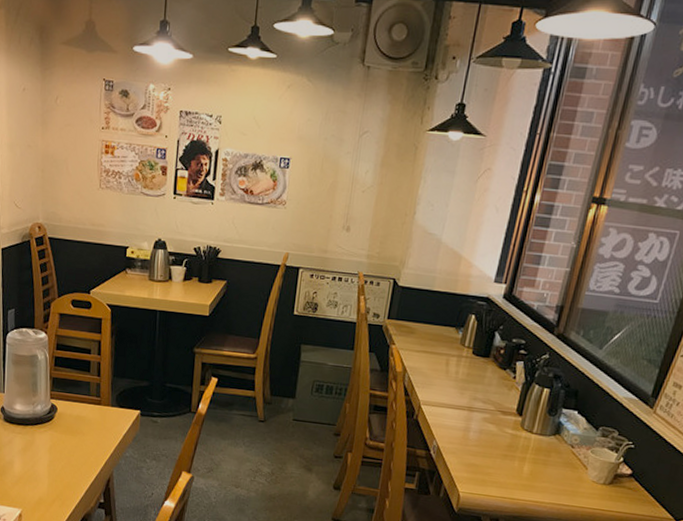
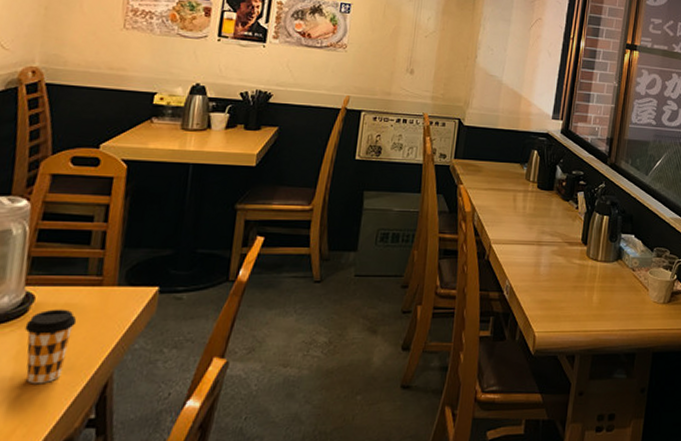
coffee cup: none [53,418,86,472] -> present [25,309,77,384]

